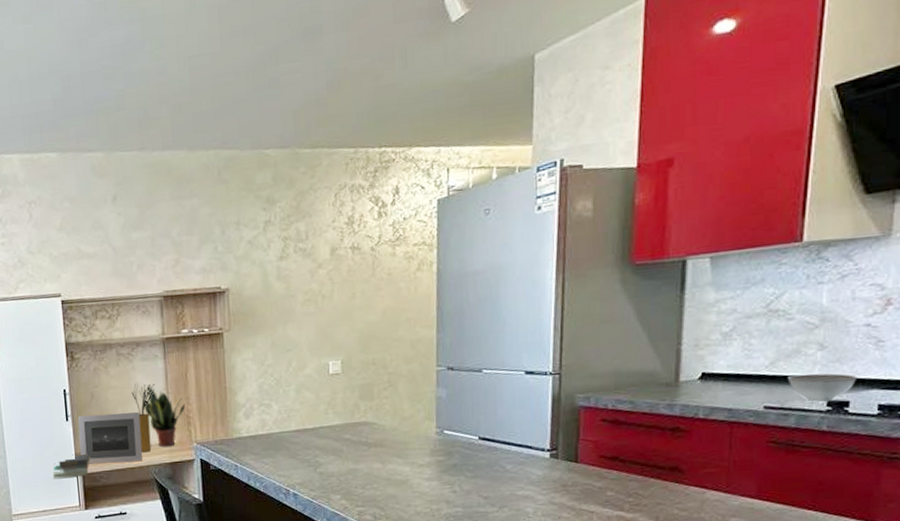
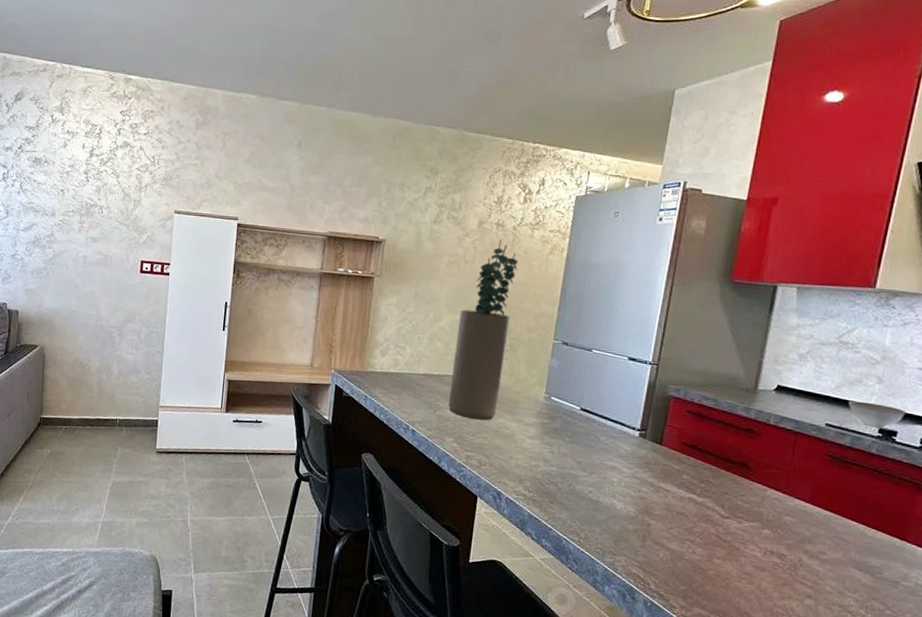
books: present [53,453,90,479] -> none [202,362,238,382]
picture frame: present [77,412,143,466] -> none [229,328,289,378]
vase: present [131,383,155,453] -> none [285,307,307,371]
potted plant: present [144,386,186,447] -> none [294,312,331,369]
vase: none [326,264,385,471] -> present [448,239,518,421]

